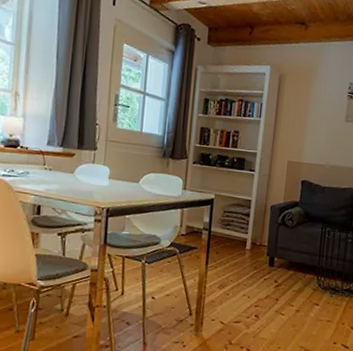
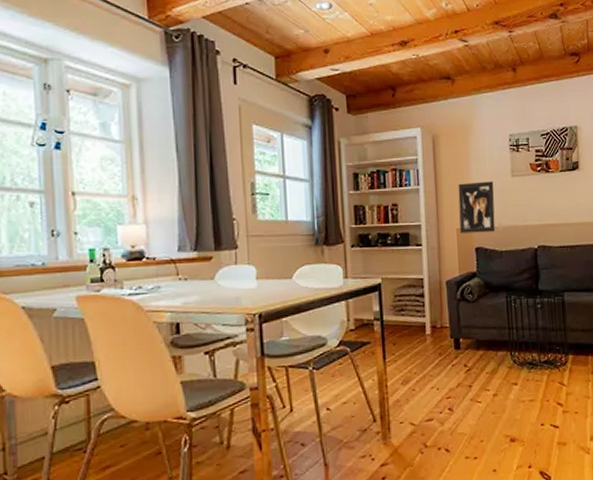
wall art: none [291,121,328,169] -> present [458,181,496,234]

